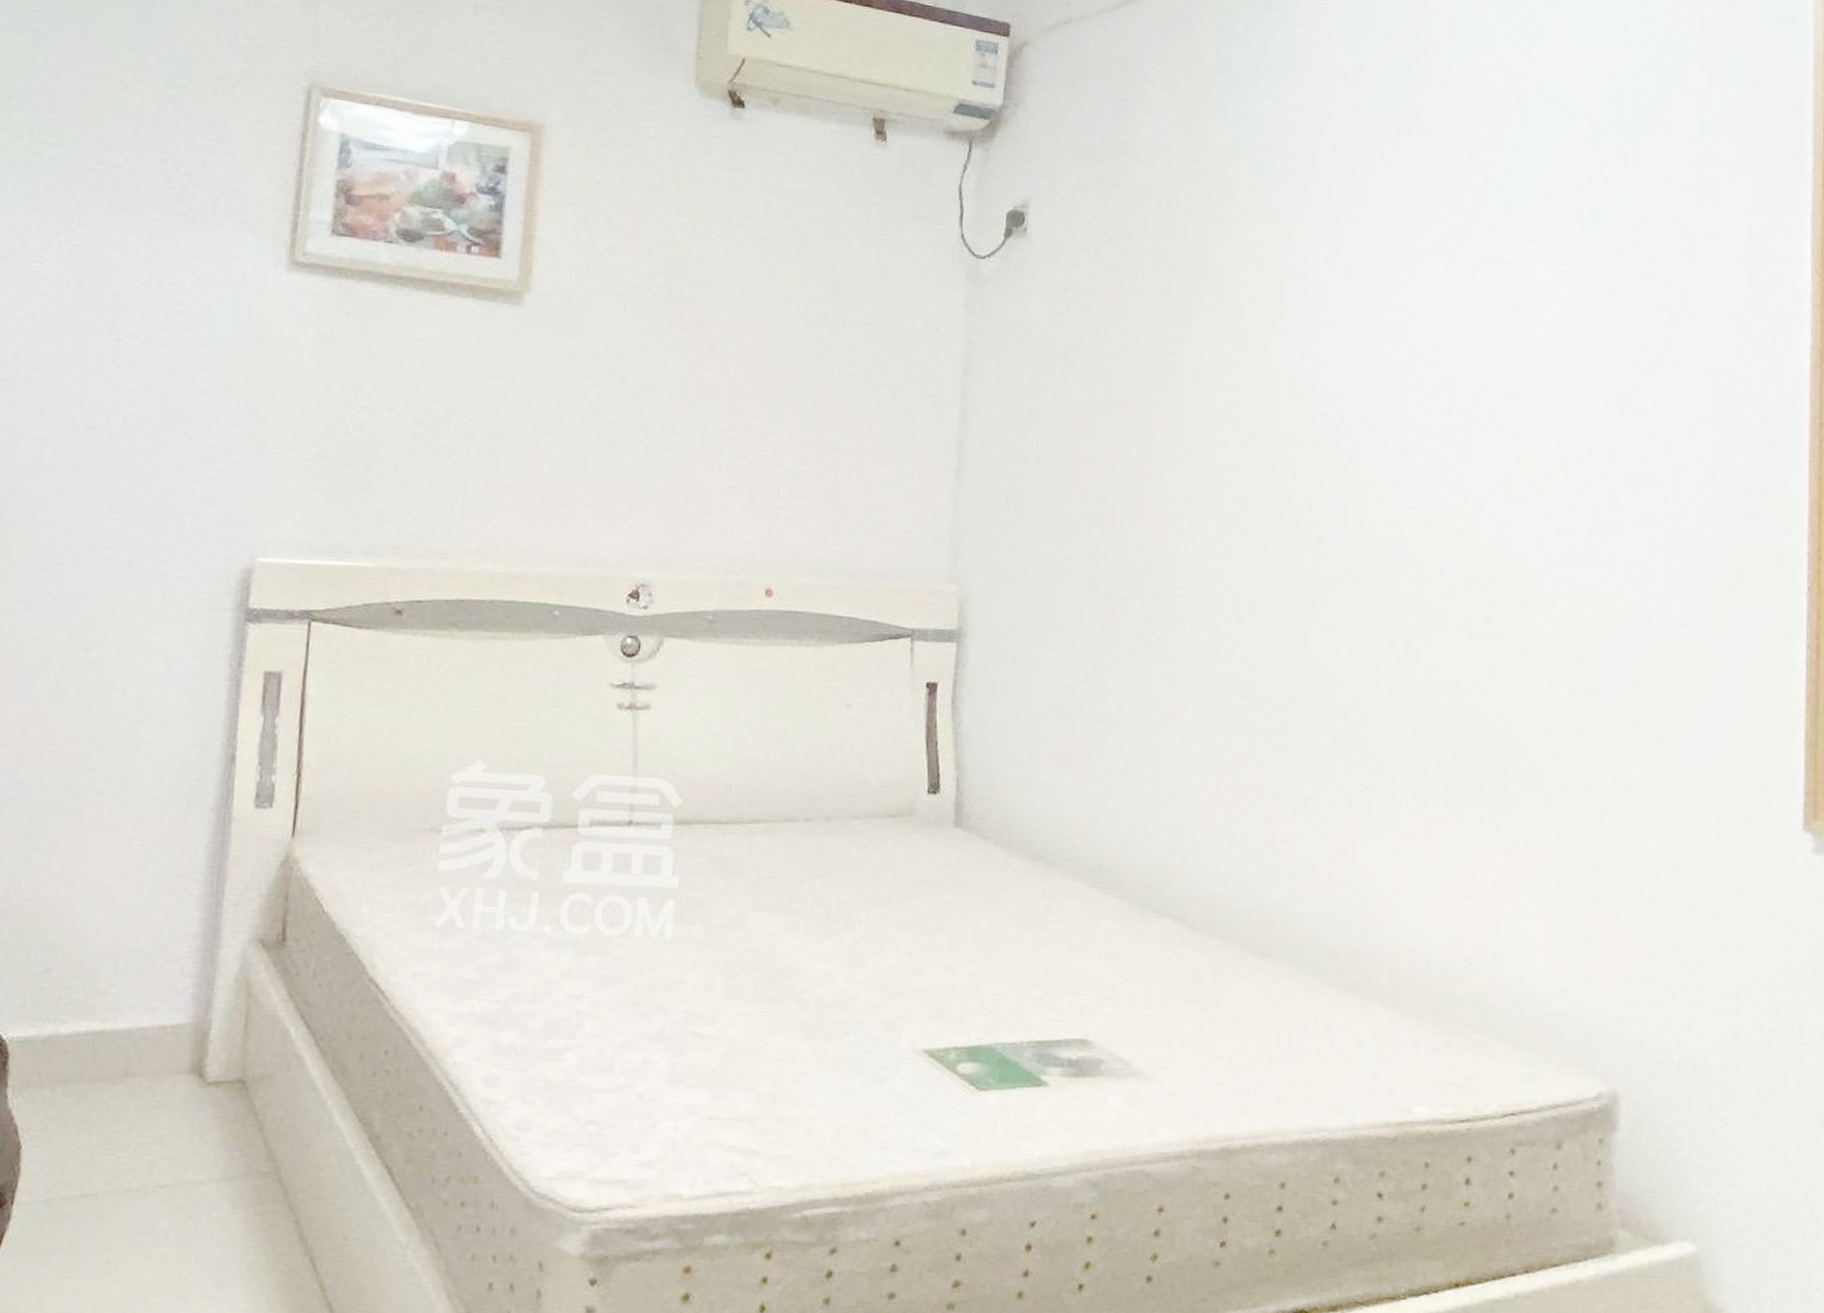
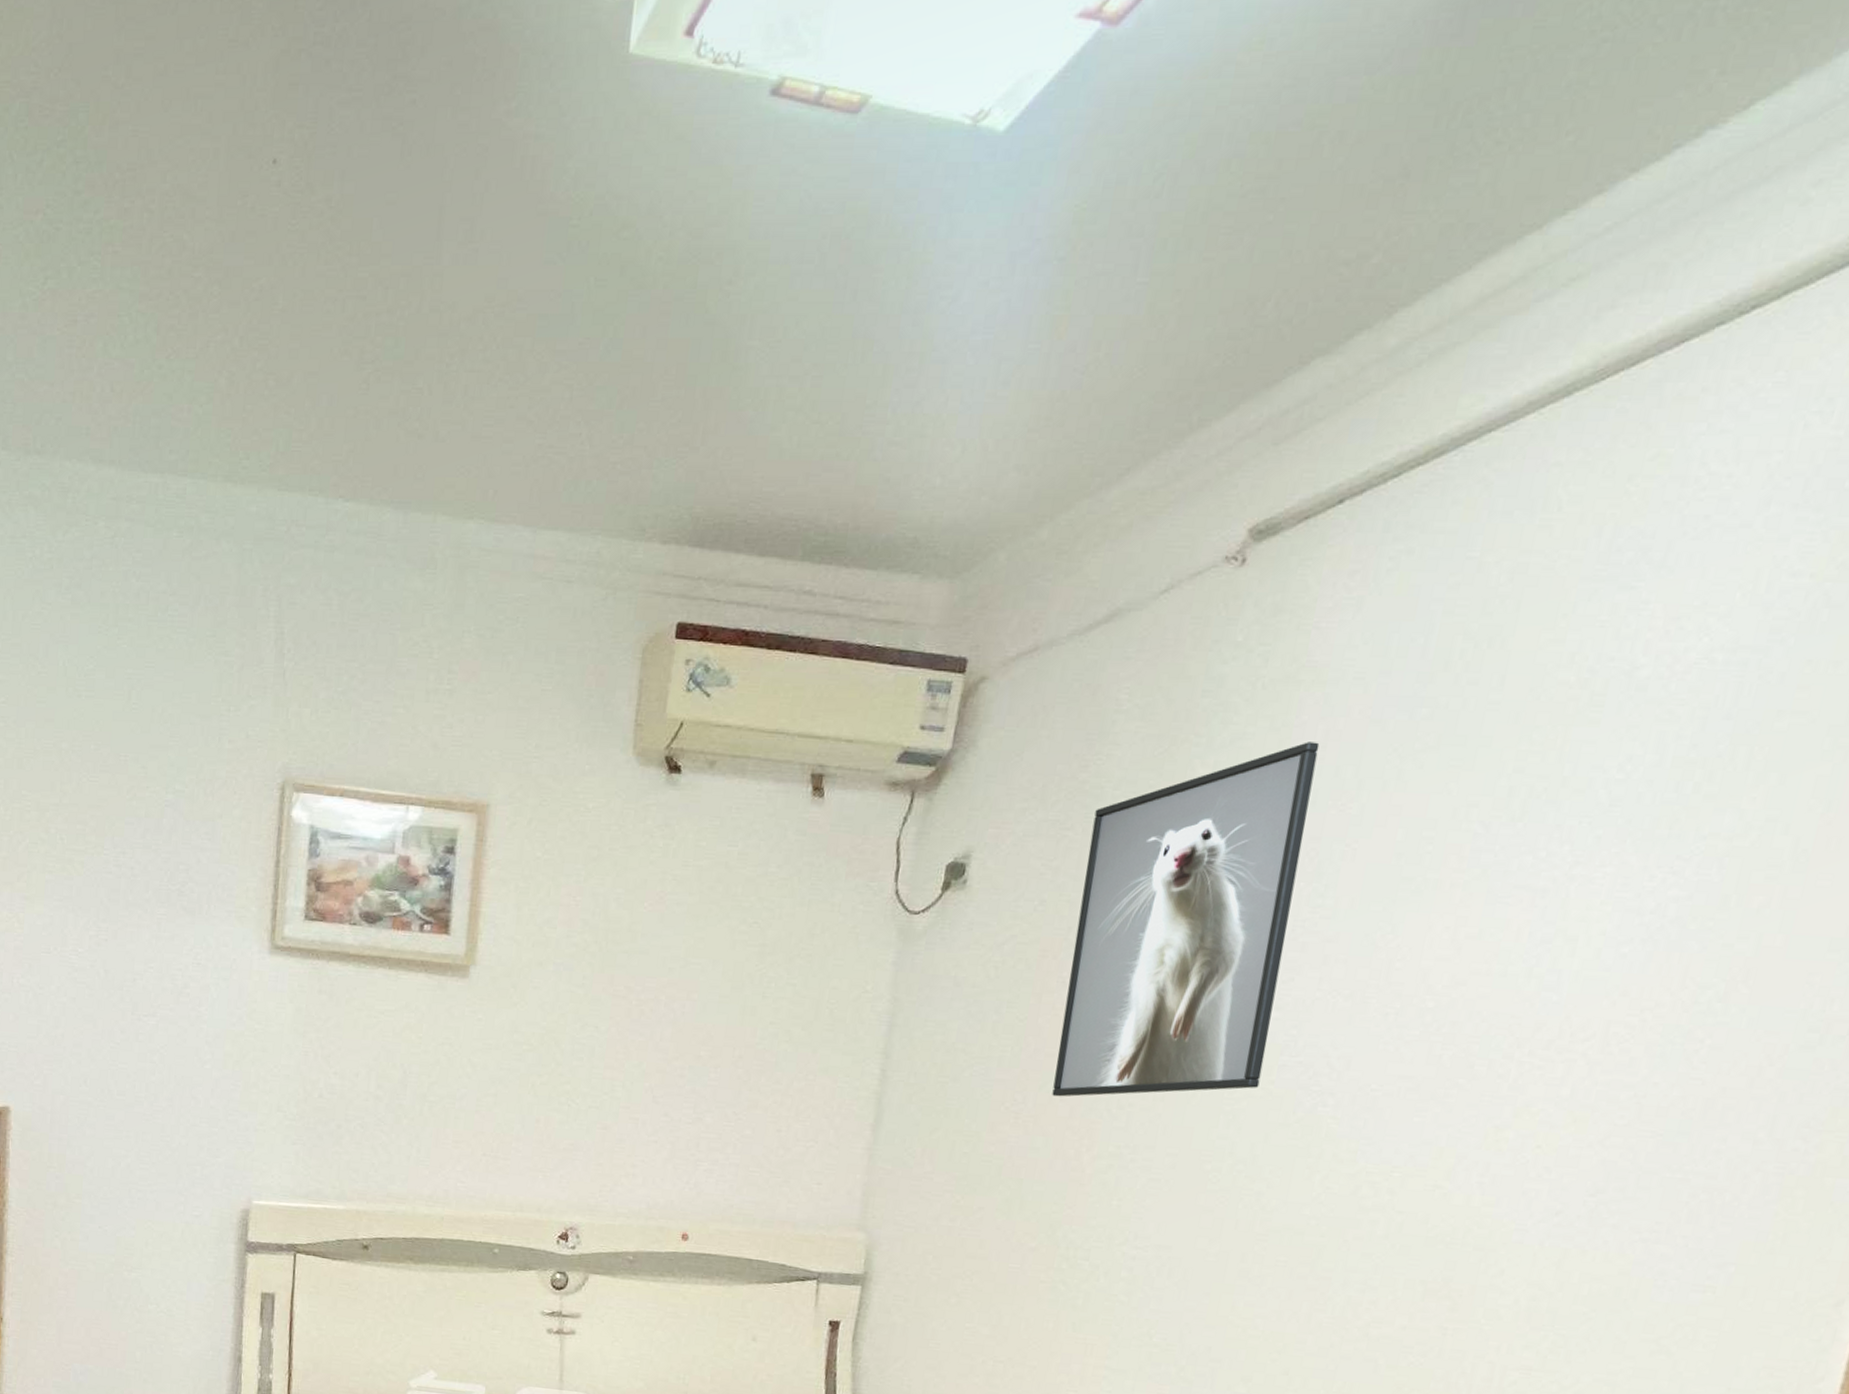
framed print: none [1124,122,1316,443] -> present [1052,742,1320,1097]

